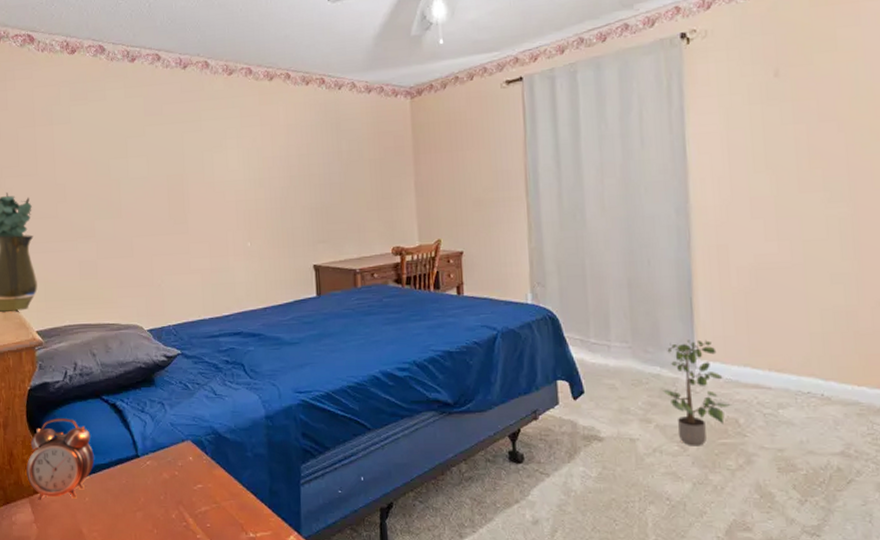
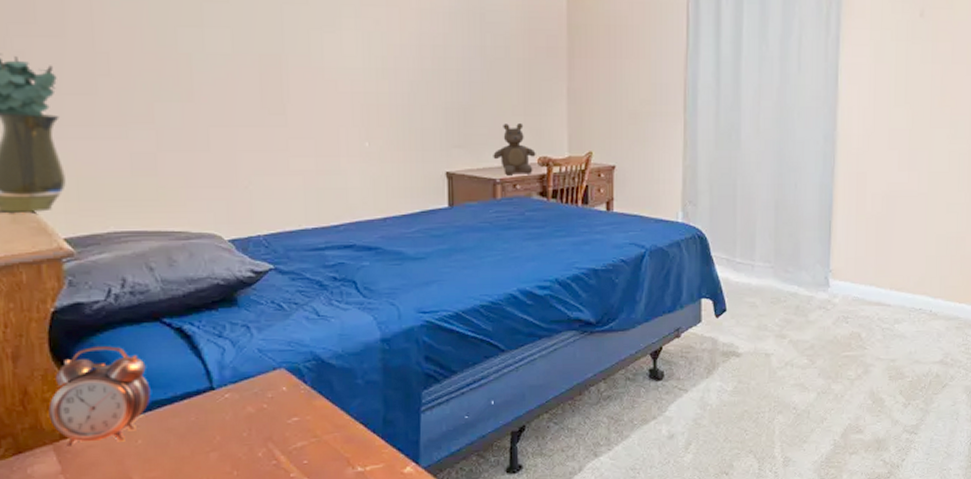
teddy bear: none [352,216,390,266] -> present [493,122,536,176]
potted plant: present [663,339,733,446] -> none [798,260,857,359]

